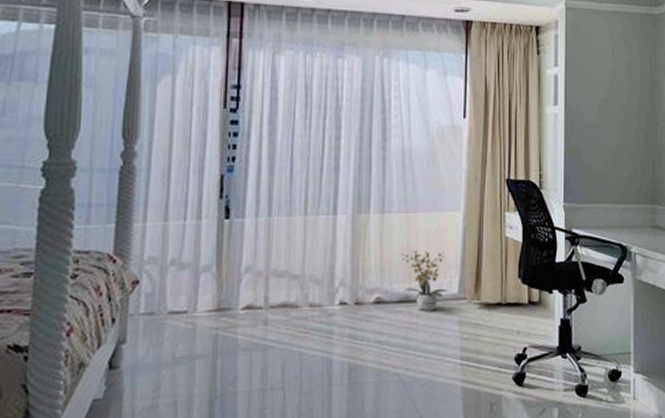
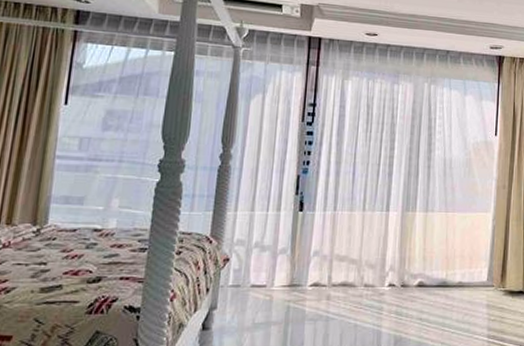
potted plant: present [401,250,448,311] -> none [441,244,479,295]

